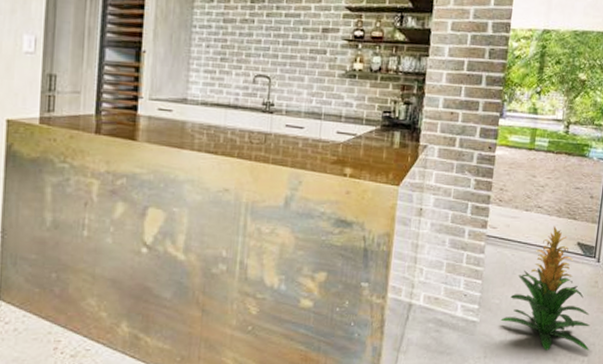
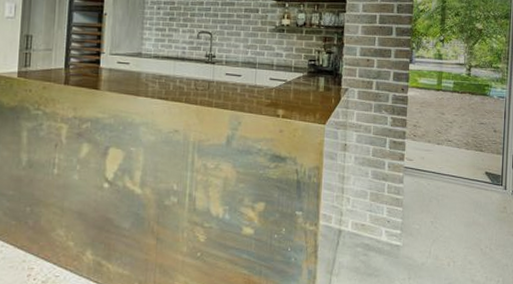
indoor plant: present [500,226,590,351] -> none [421,157,503,272]

